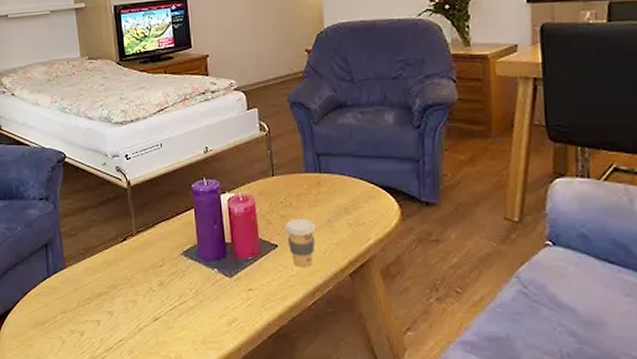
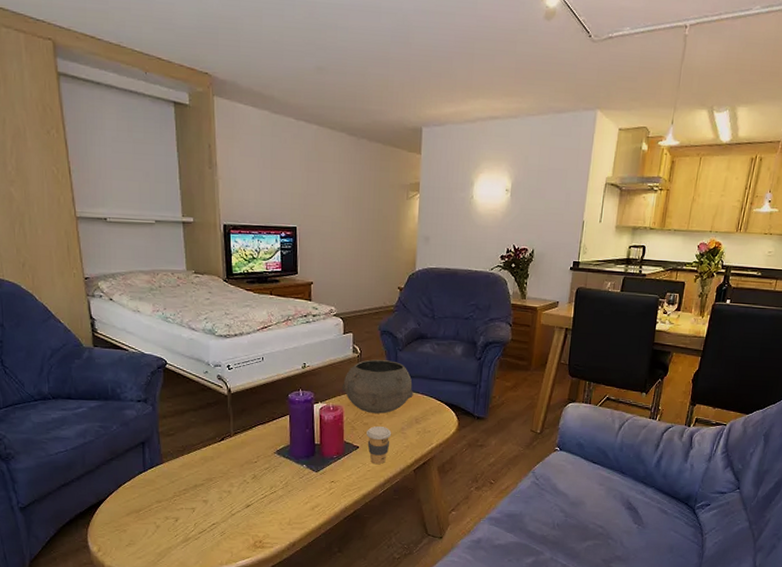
bowl: none [251,137,338,203] -> present [342,359,413,414]

